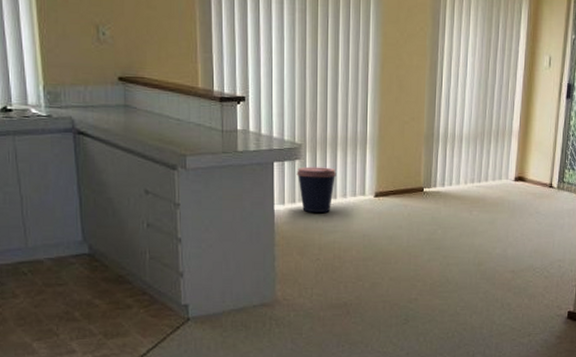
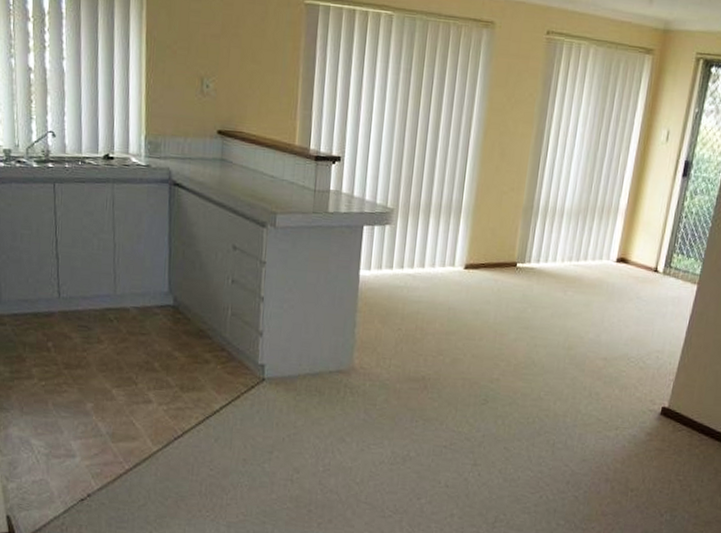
coffee cup: present [296,166,337,213] -> none [385,232,427,282]

